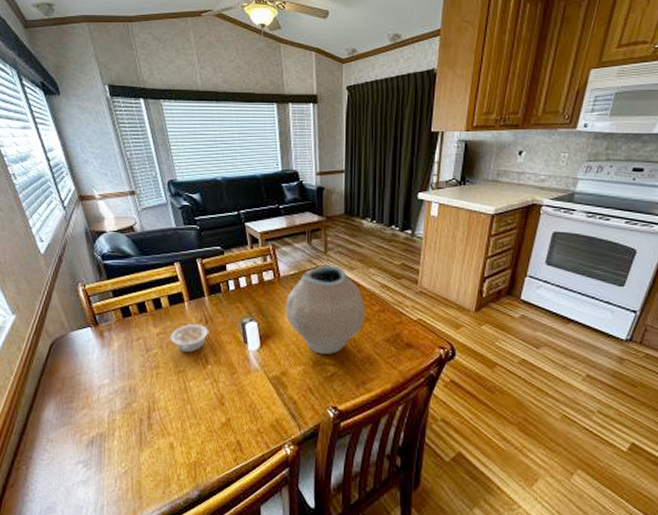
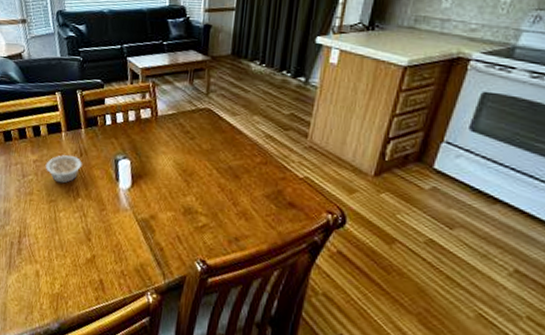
vase: present [285,265,366,354] -> none [160,107,246,204]

